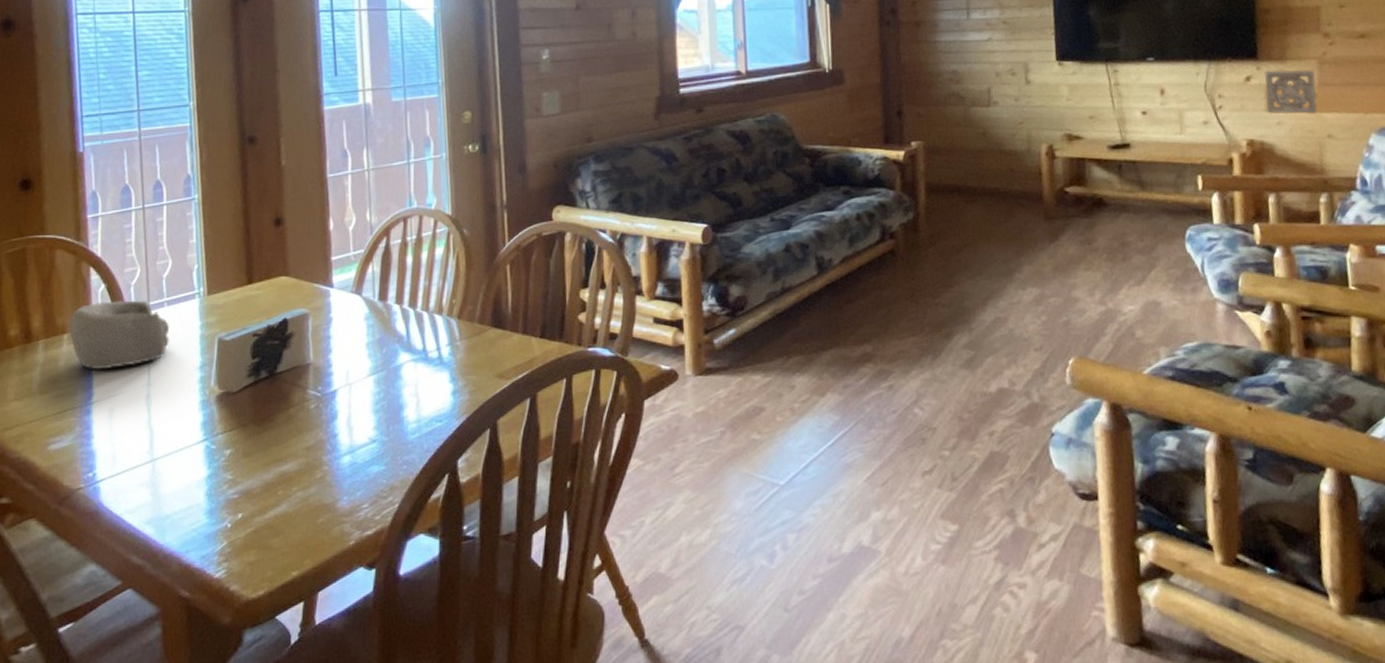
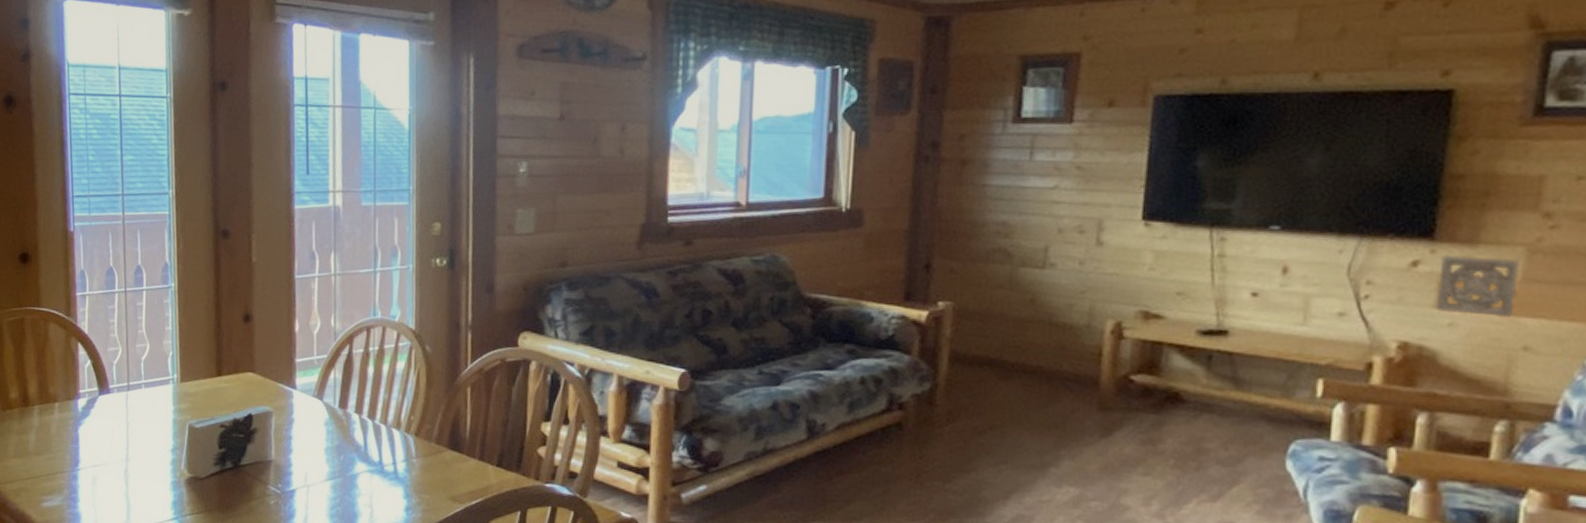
decorative bowl: present [69,300,170,370] -> none [60,376,146,441]

